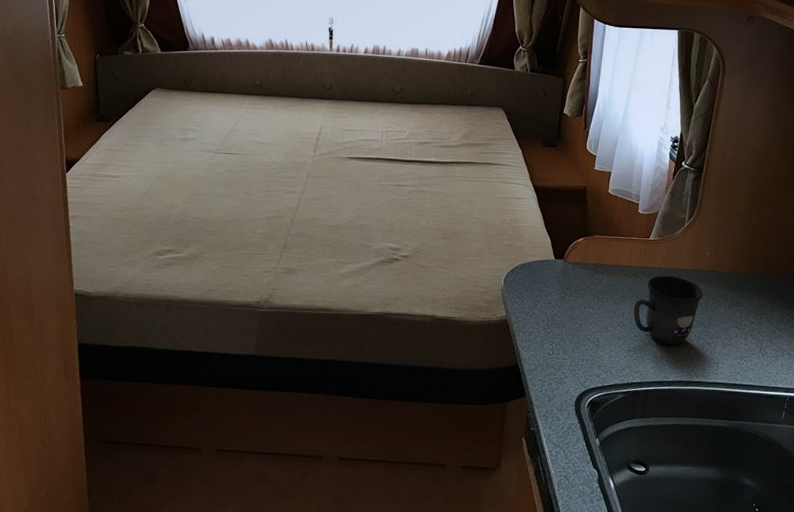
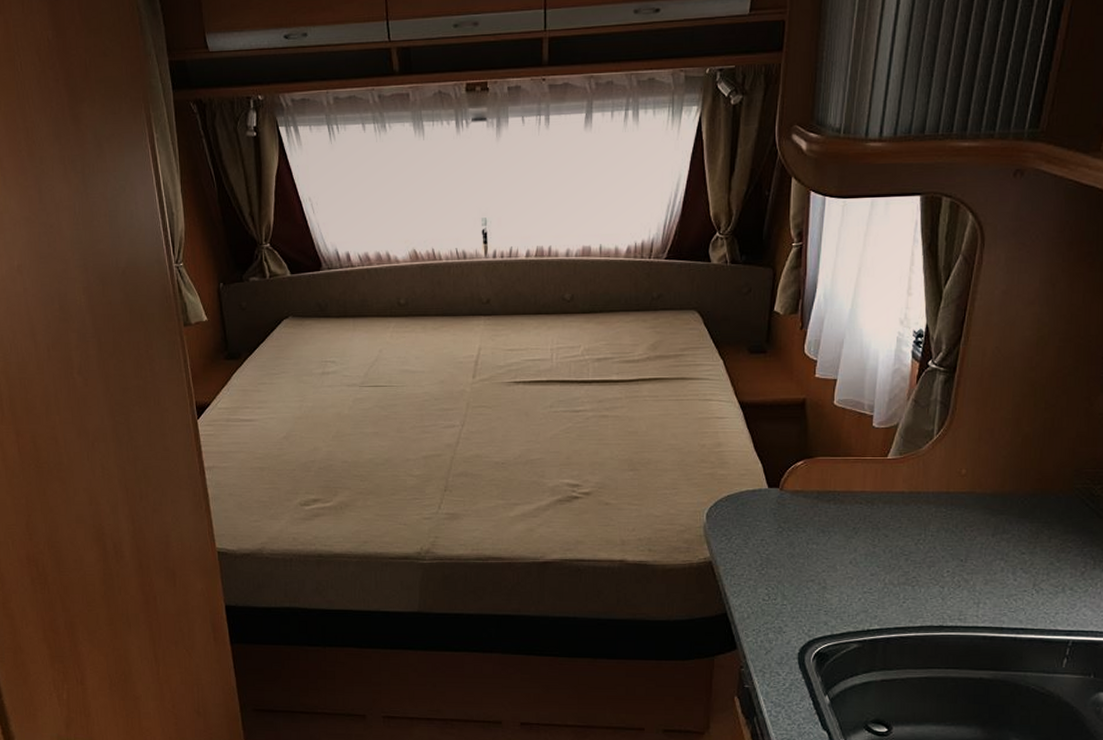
mug: present [633,275,703,346] -> none [869,501,958,584]

